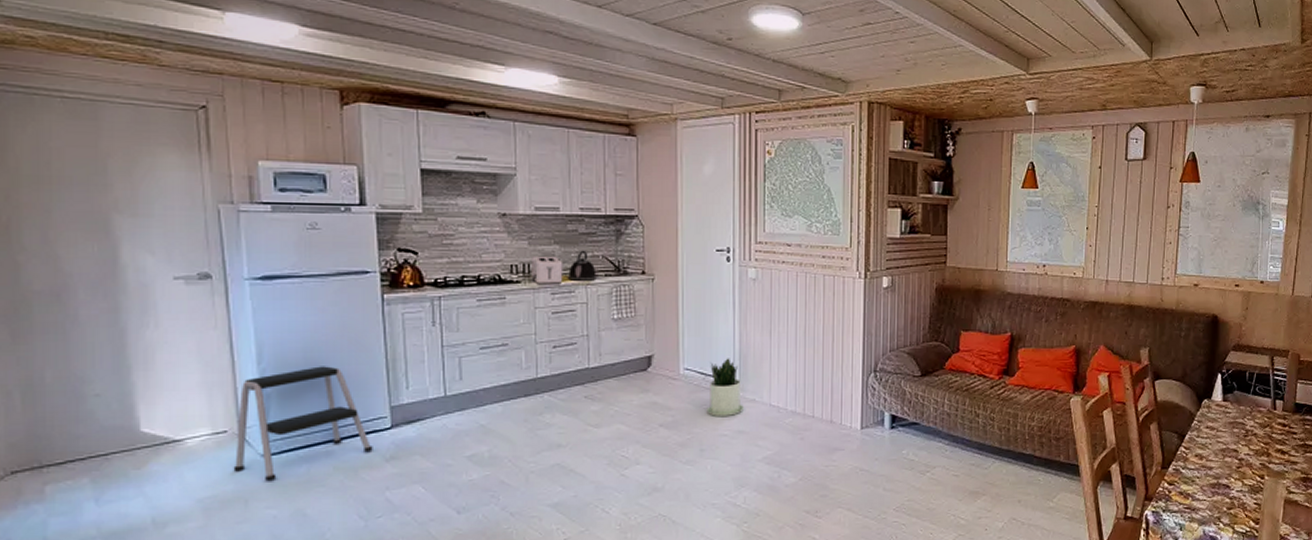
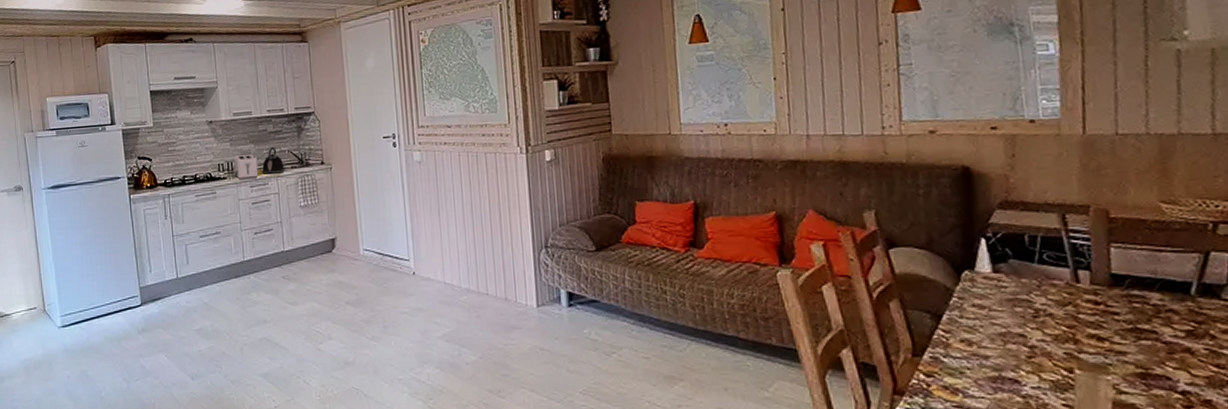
step stool: present [233,366,373,482] -> none [41,255,130,349]
planter: present [706,358,744,416] -> none [386,238,420,294]

